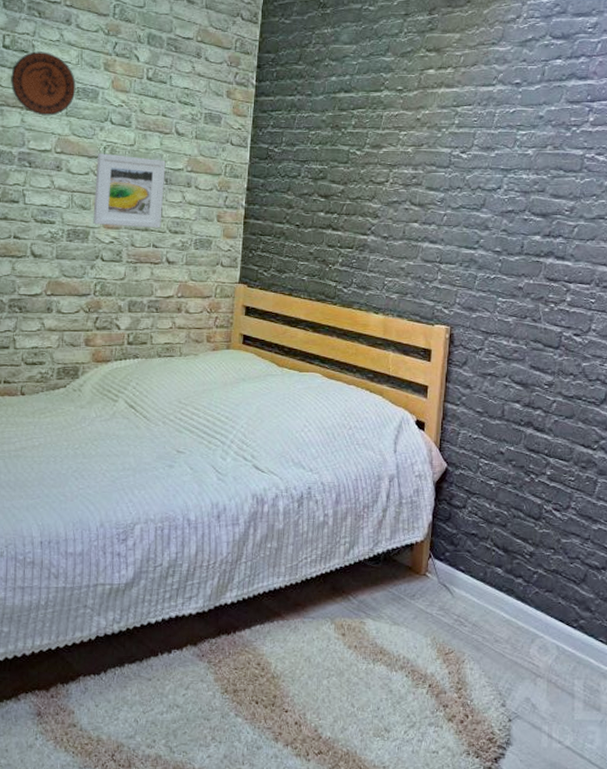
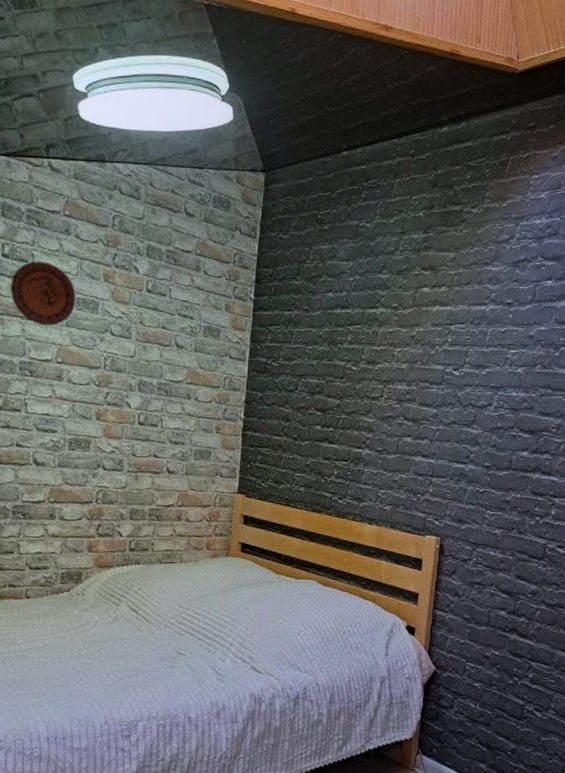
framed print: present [93,153,166,228] -> none [94,364,166,439]

